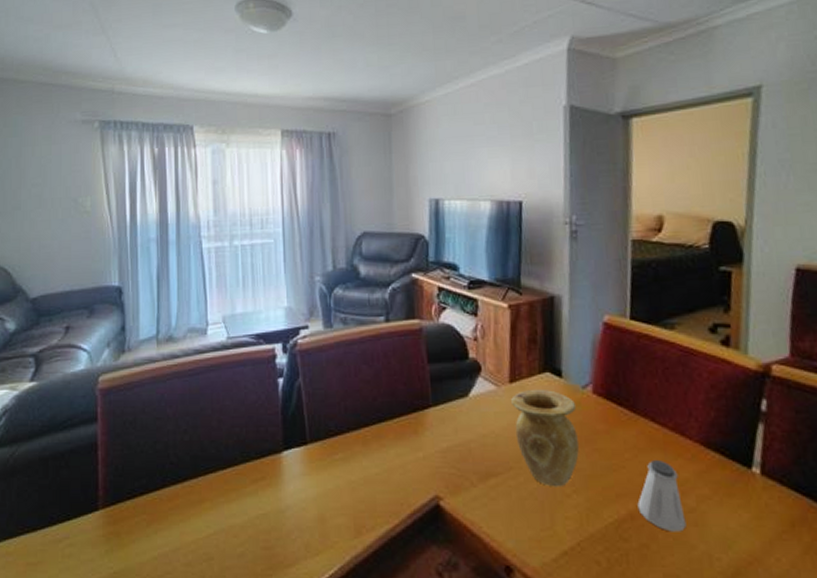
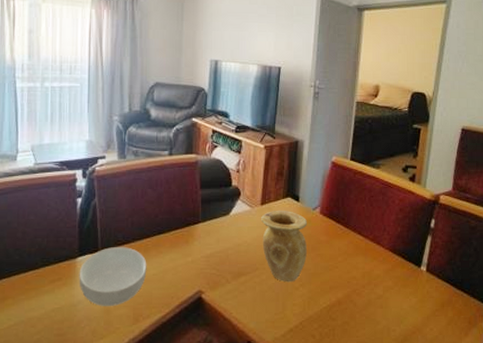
cereal bowl: none [285,439,368,513] -> present [79,247,147,306]
saltshaker: present [637,459,687,532] -> none [344,261,375,313]

